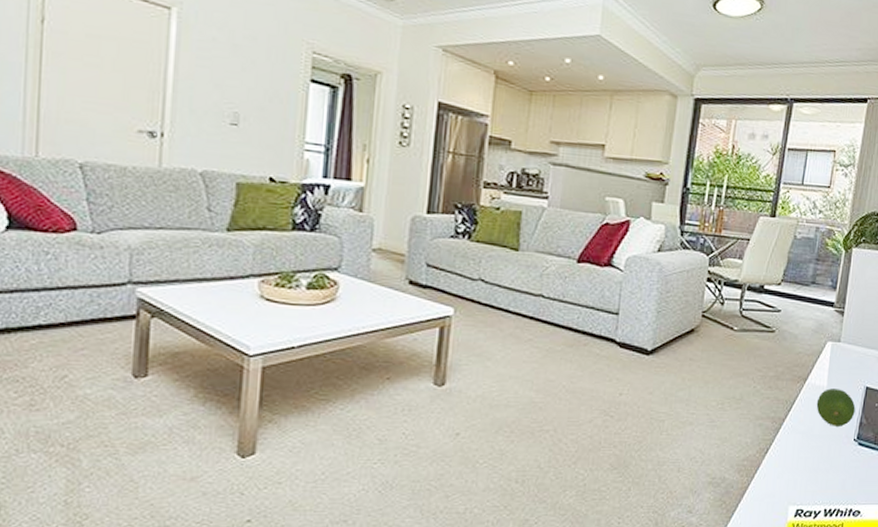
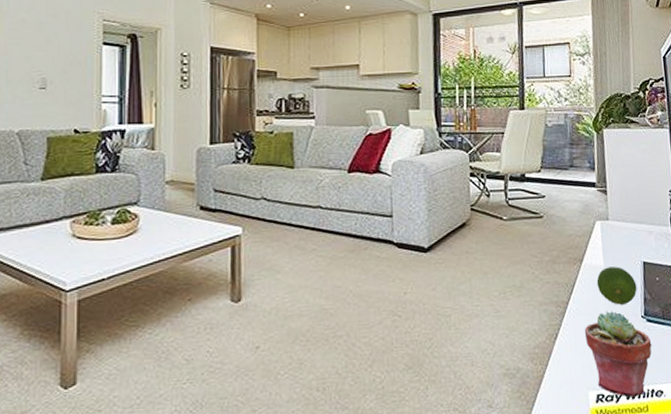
potted succulent: none [795,432,859,515] -> present [584,311,652,397]

